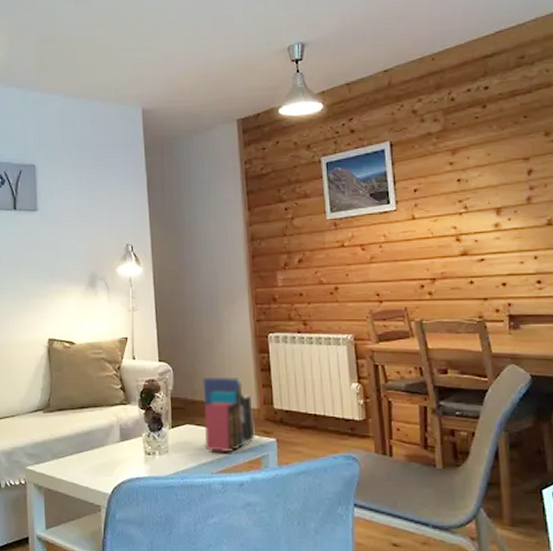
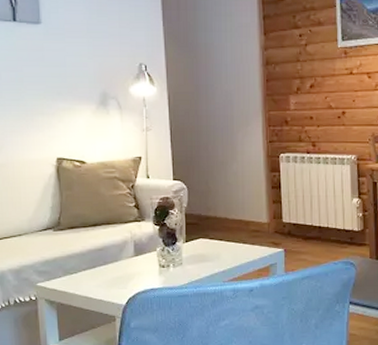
book: present [203,376,255,453] -> none [216,194,265,263]

